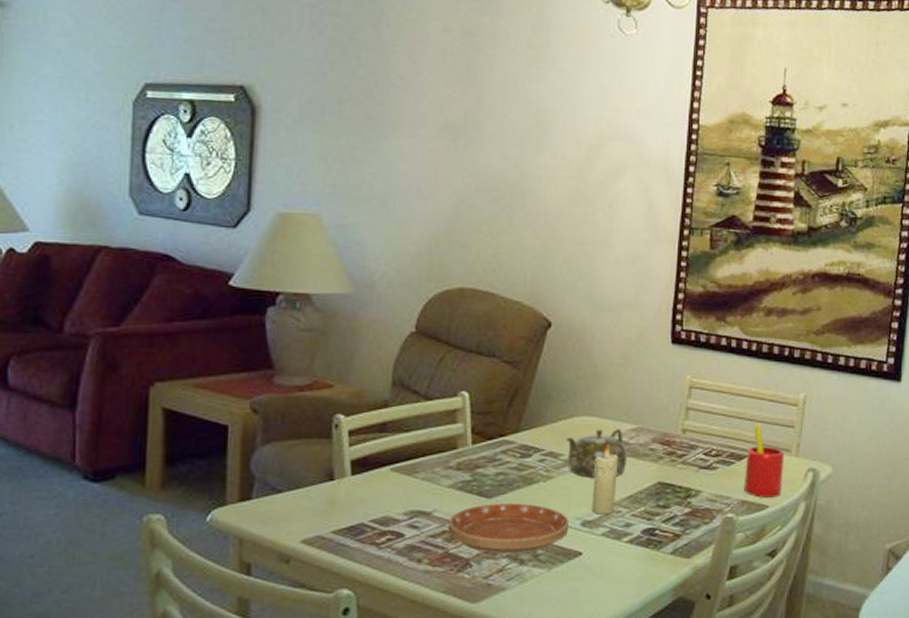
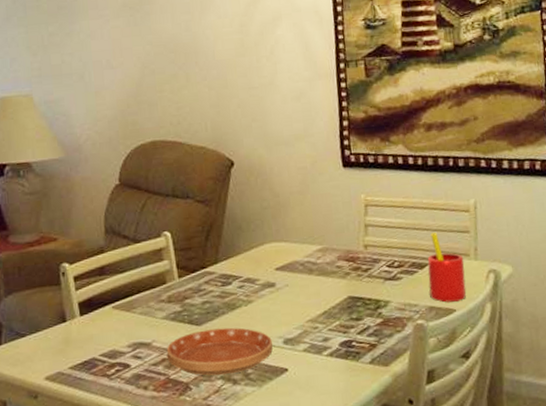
teapot: present [567,428,628,478] -> none [260,250,318,299]
candle: present [592,444,618,515] -> none [288,265,312,332]

